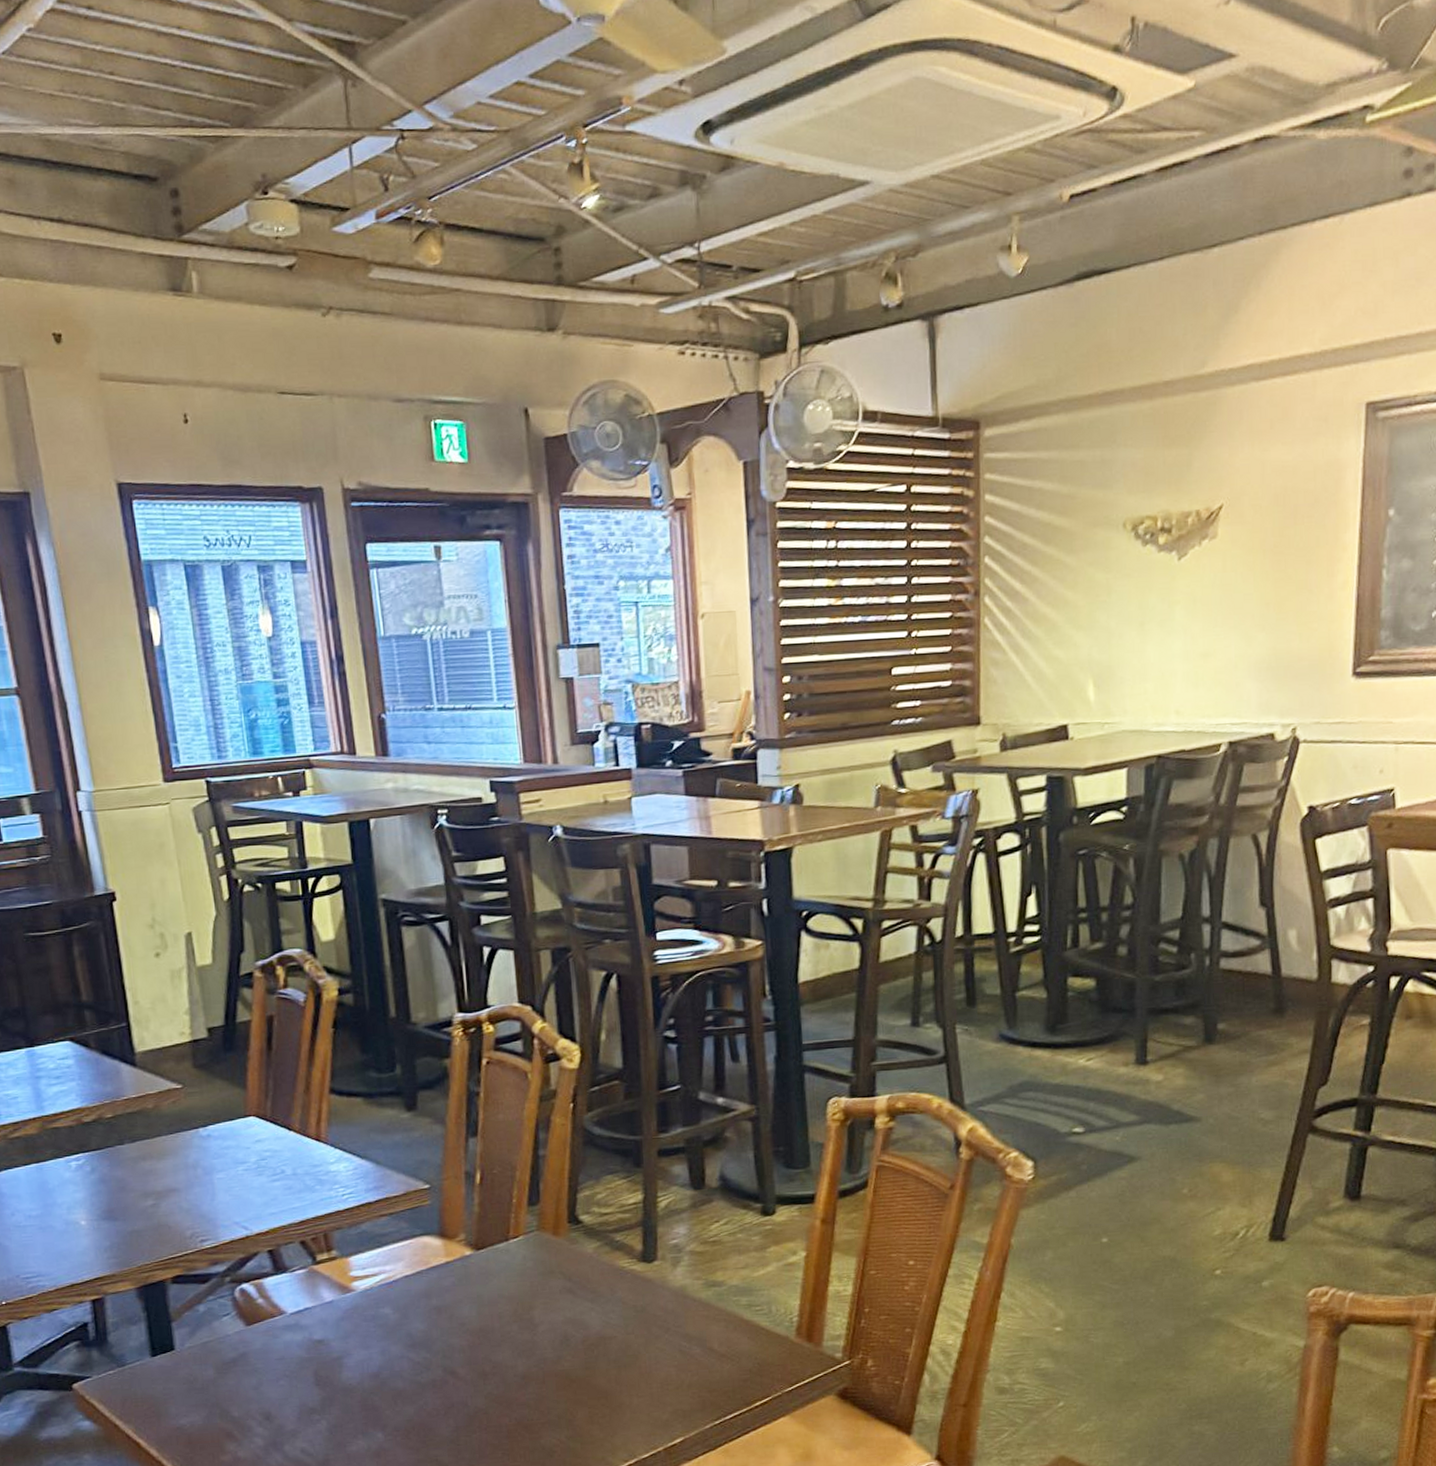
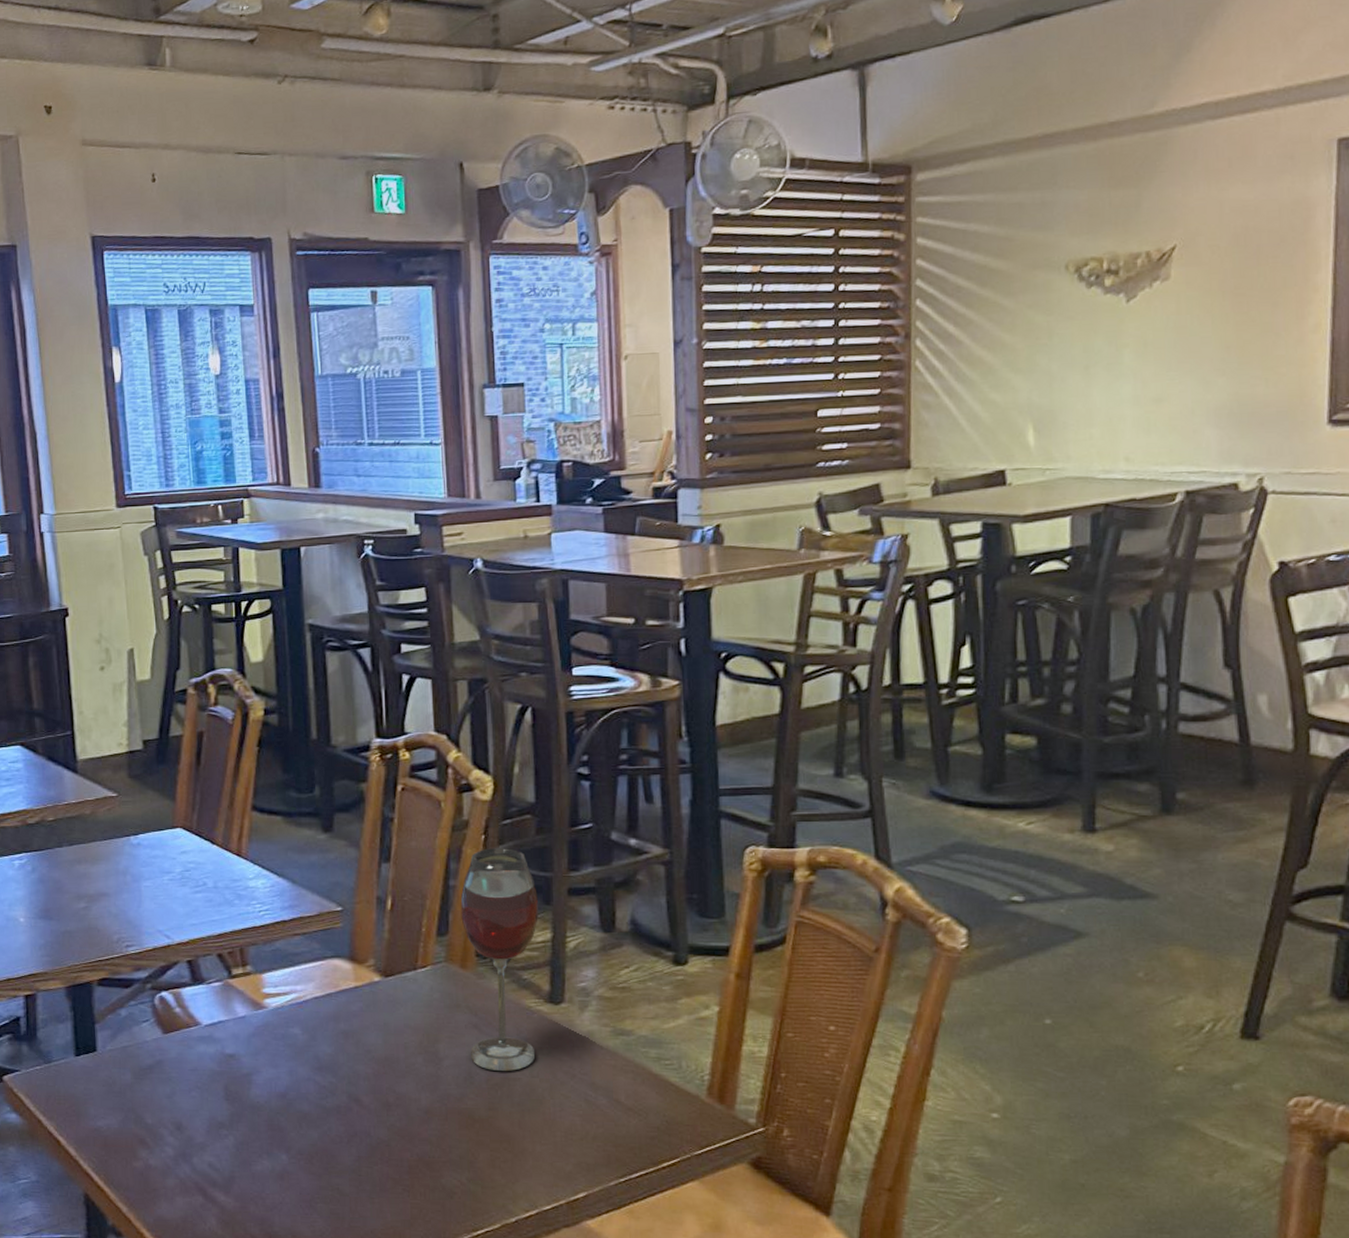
wineglass: none [550,1115,630,1332] -> present [460,848,538,1072]

